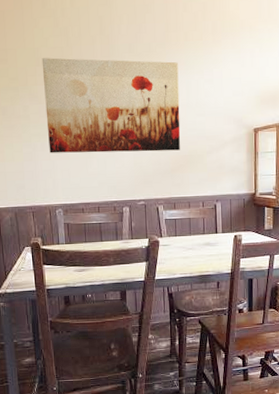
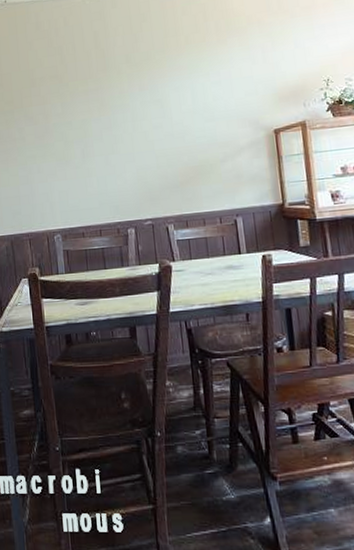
wall art: present [41,58,181,153] -> none [36,67,189,175]

